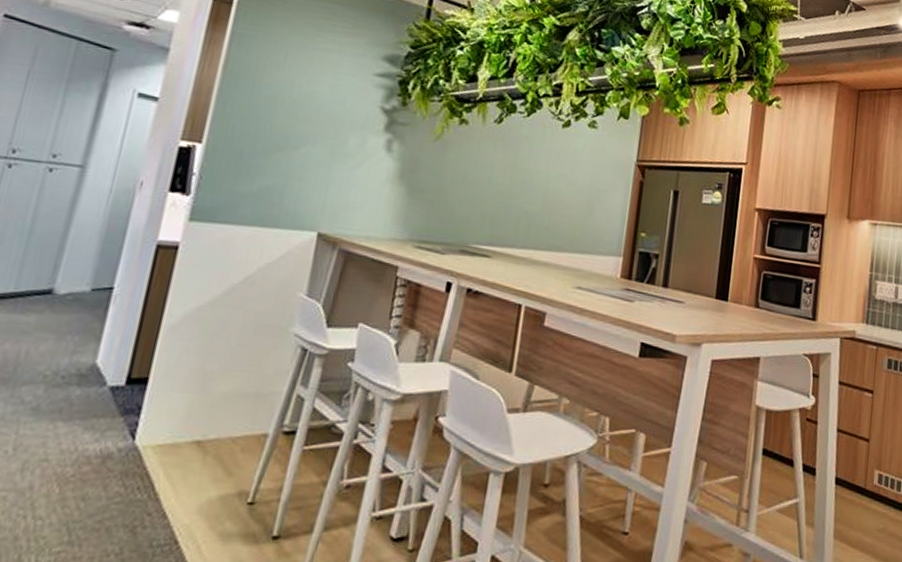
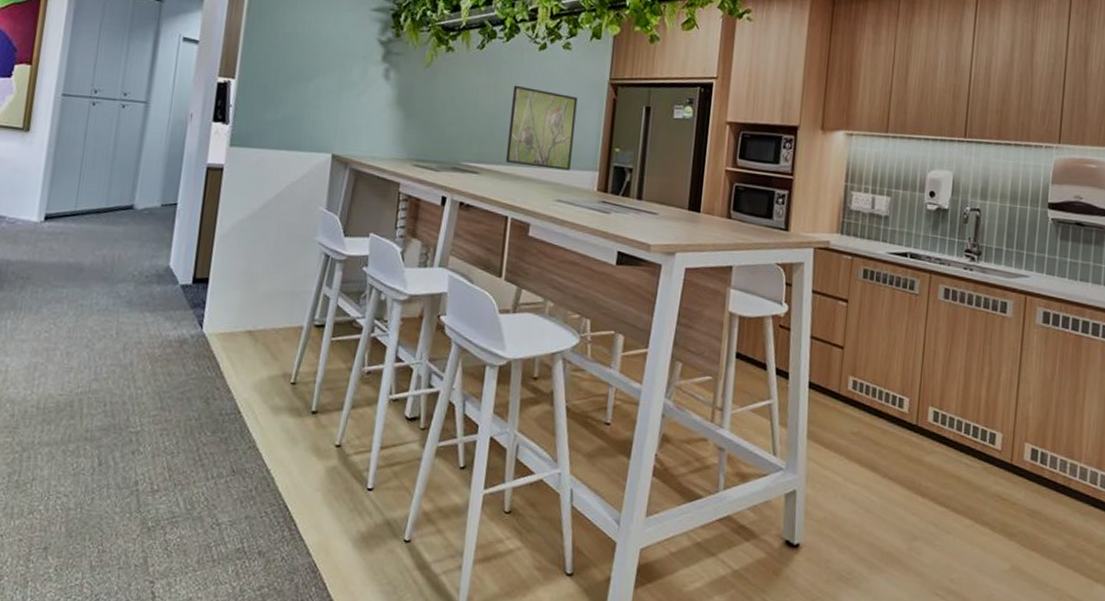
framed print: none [521,162,603,256] -> present [506,85,578,171]

